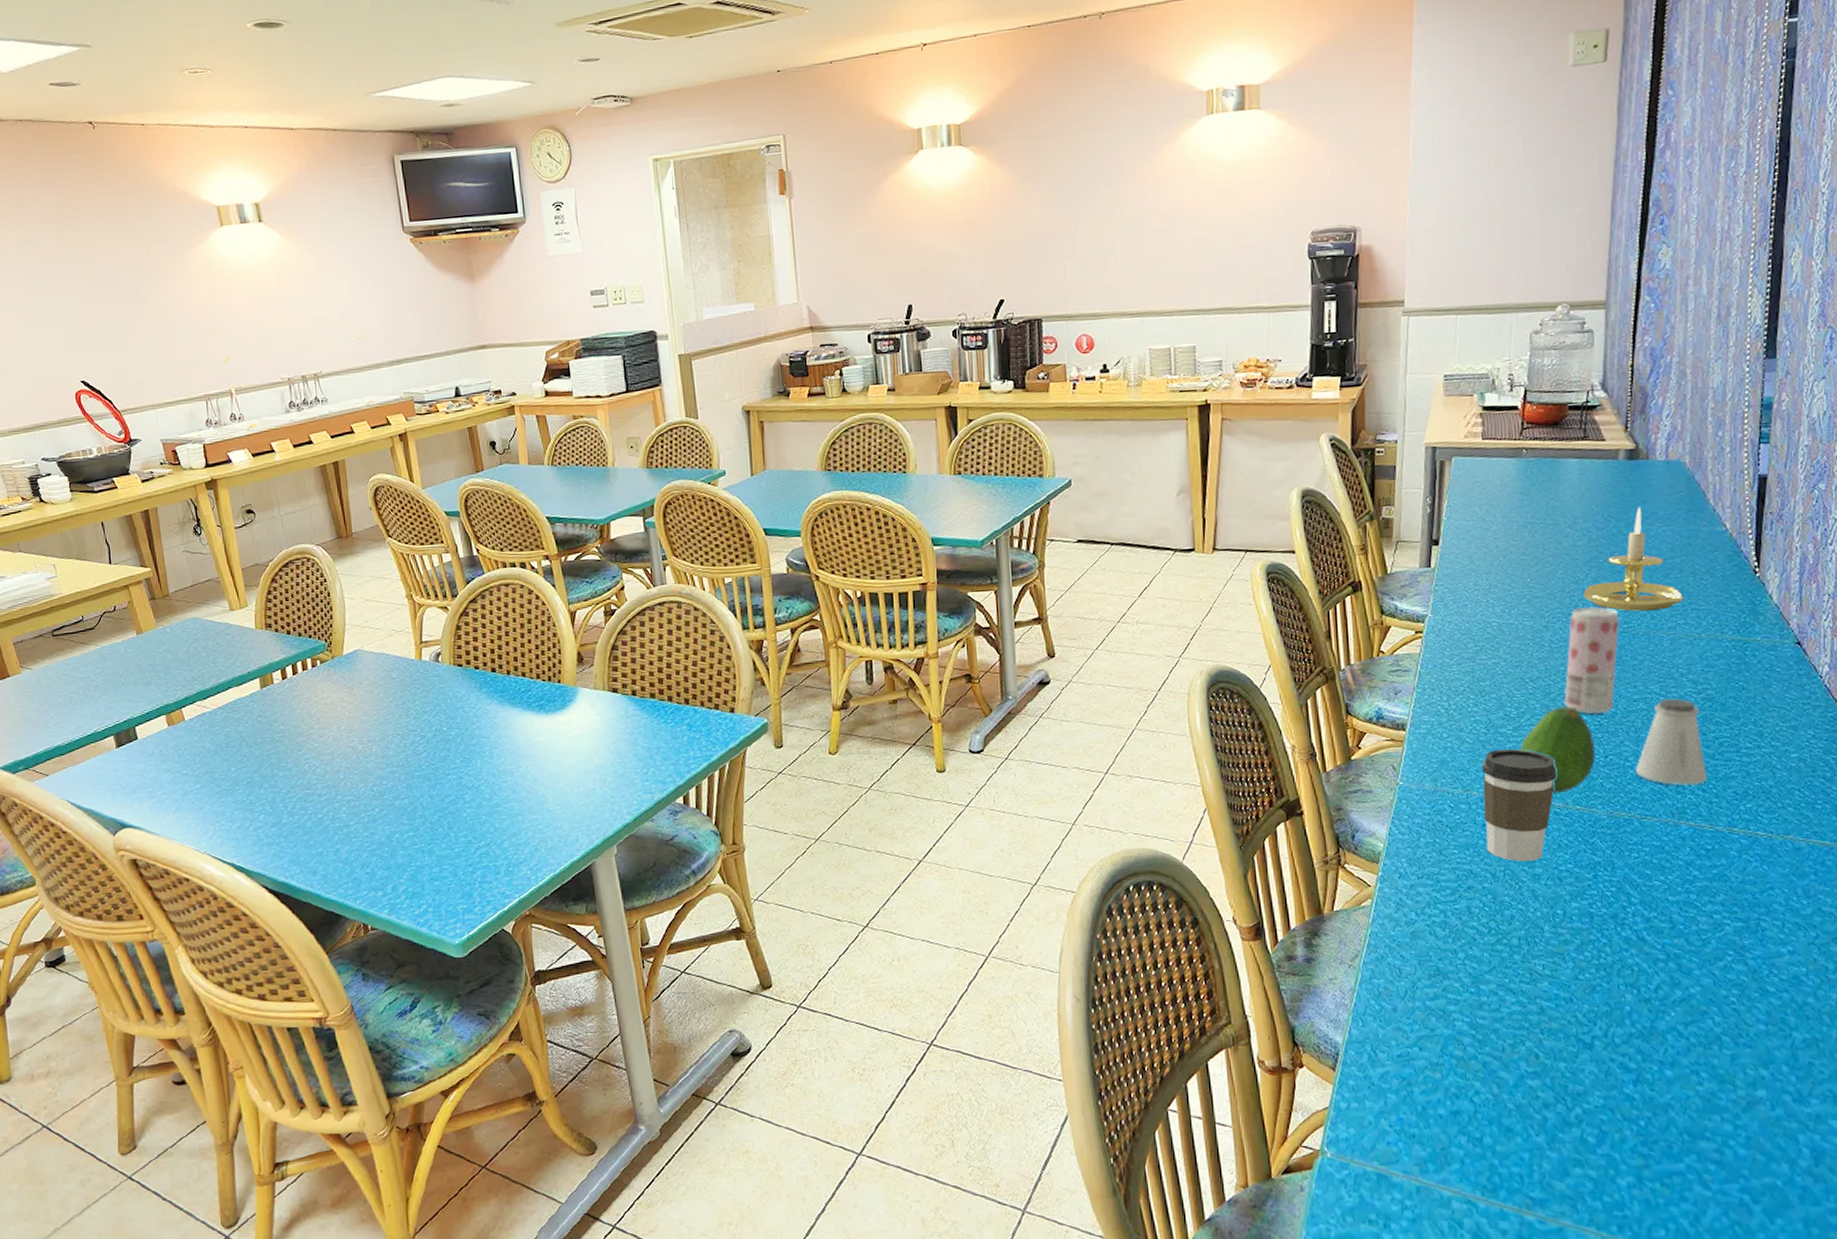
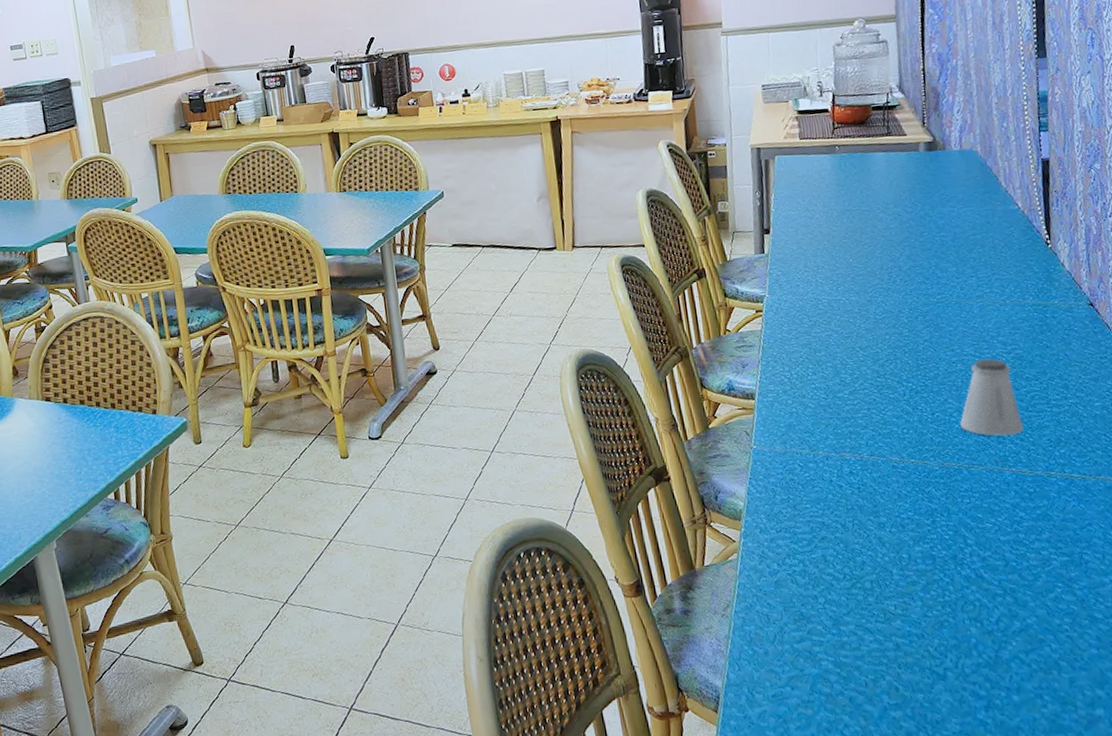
coffee cup: present [1482,749,1557,861] -> none [824,411,892,512]
fruit: present [1520,706,1596,794] -> none [857,370,925,450]
beverage can: present [1564,607,1620,714] -> none [889,281,935,376]
candle holder: present [1583,507,1683,612] -> none [900,191,987,284]

